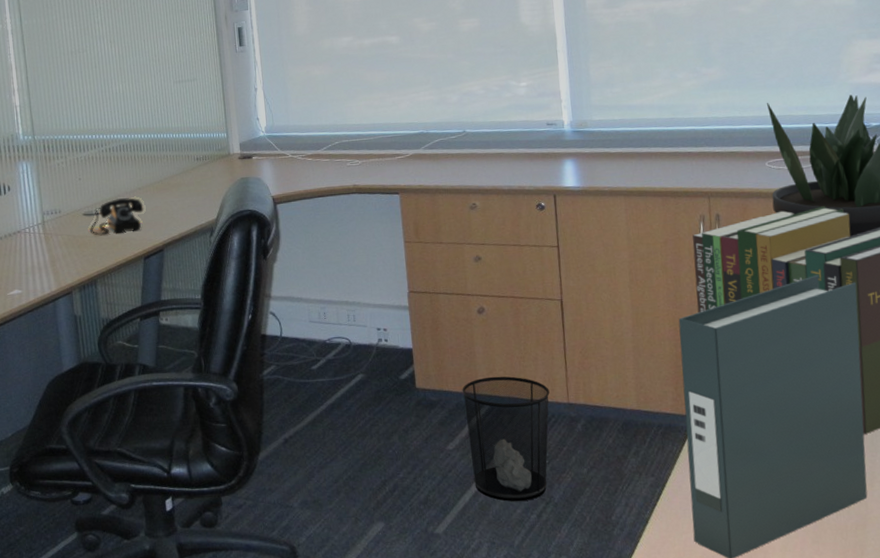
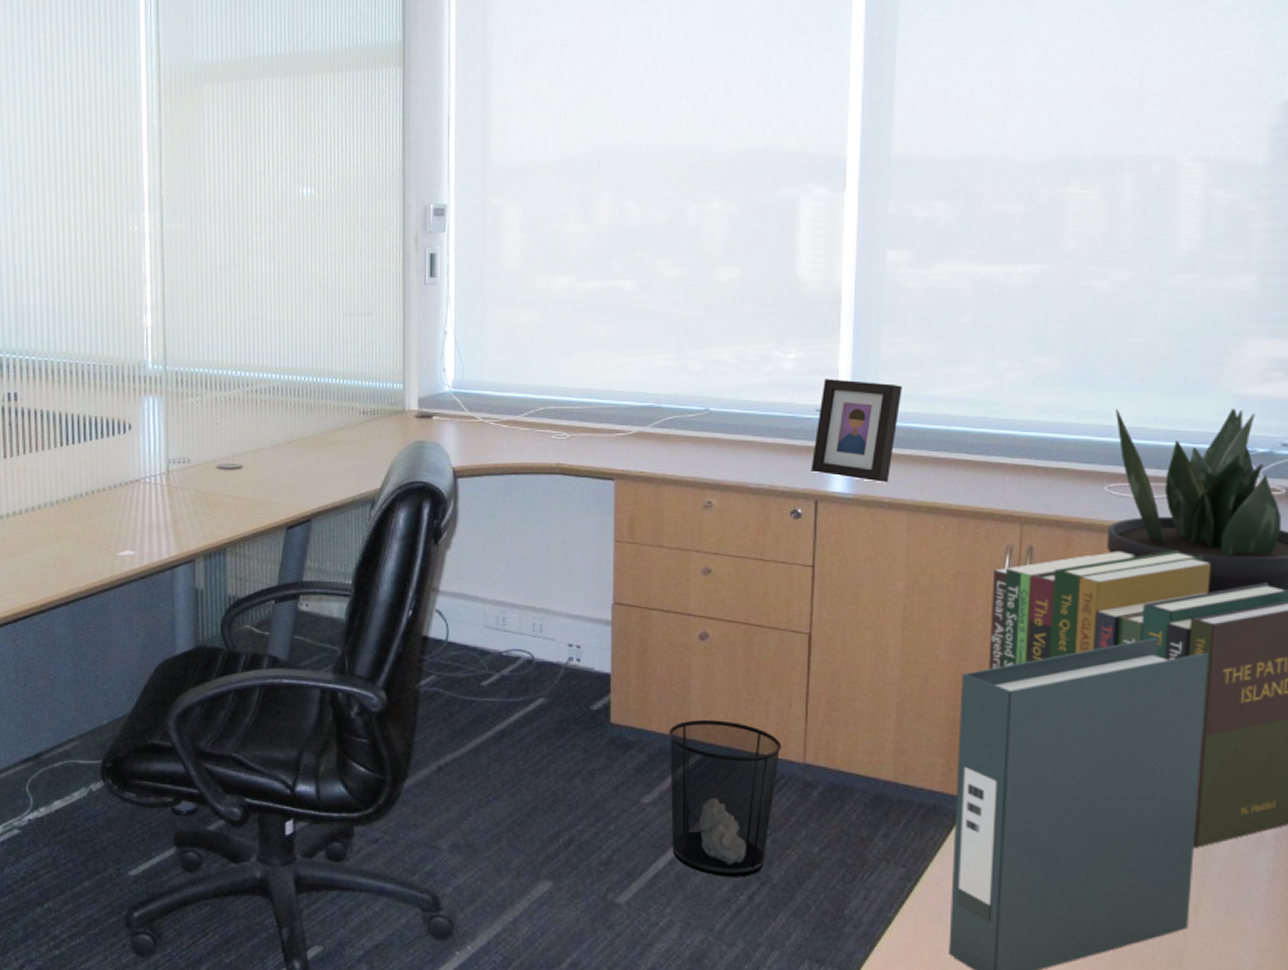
telephone: present [90,198,145,236] -> none [223,452,293,495]
picture frame: none [547,98,609,176] -> present [811,379,902,483]

